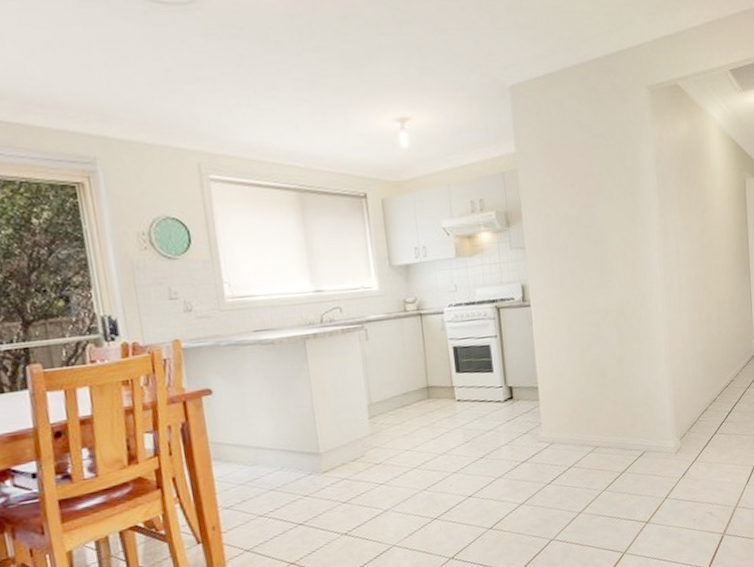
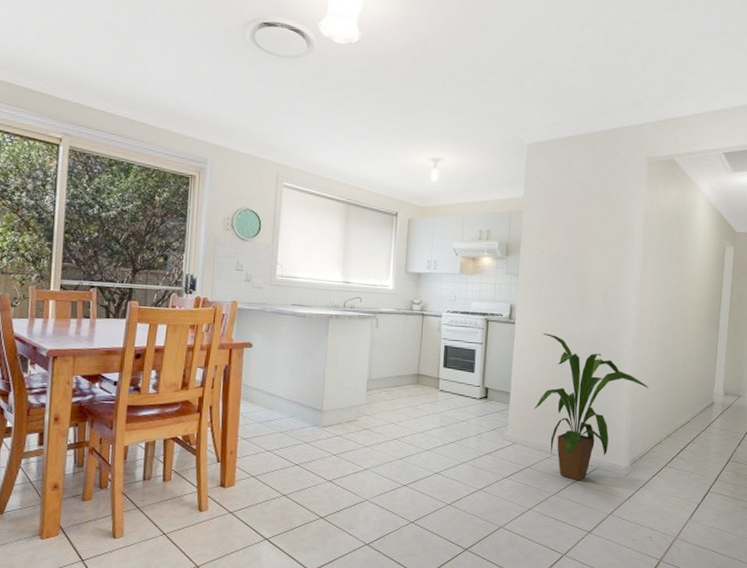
house plant: none [563,311,687,470] -> present [534,333,649,481]

